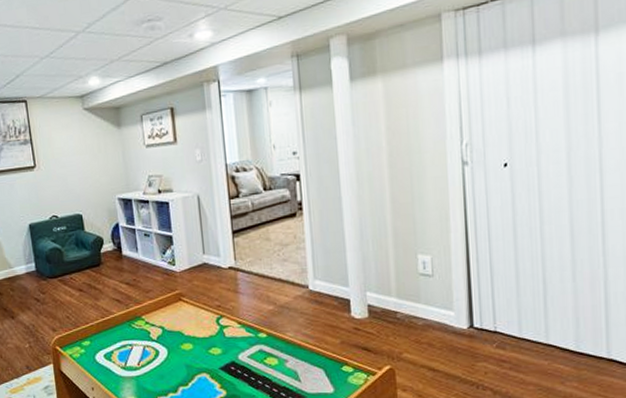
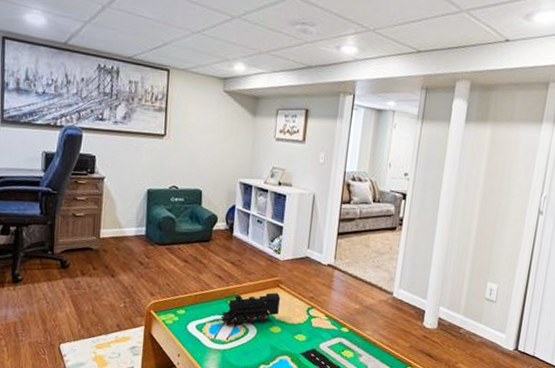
toy train: none [127,307,187,350] -> present [220,292,281,326]

